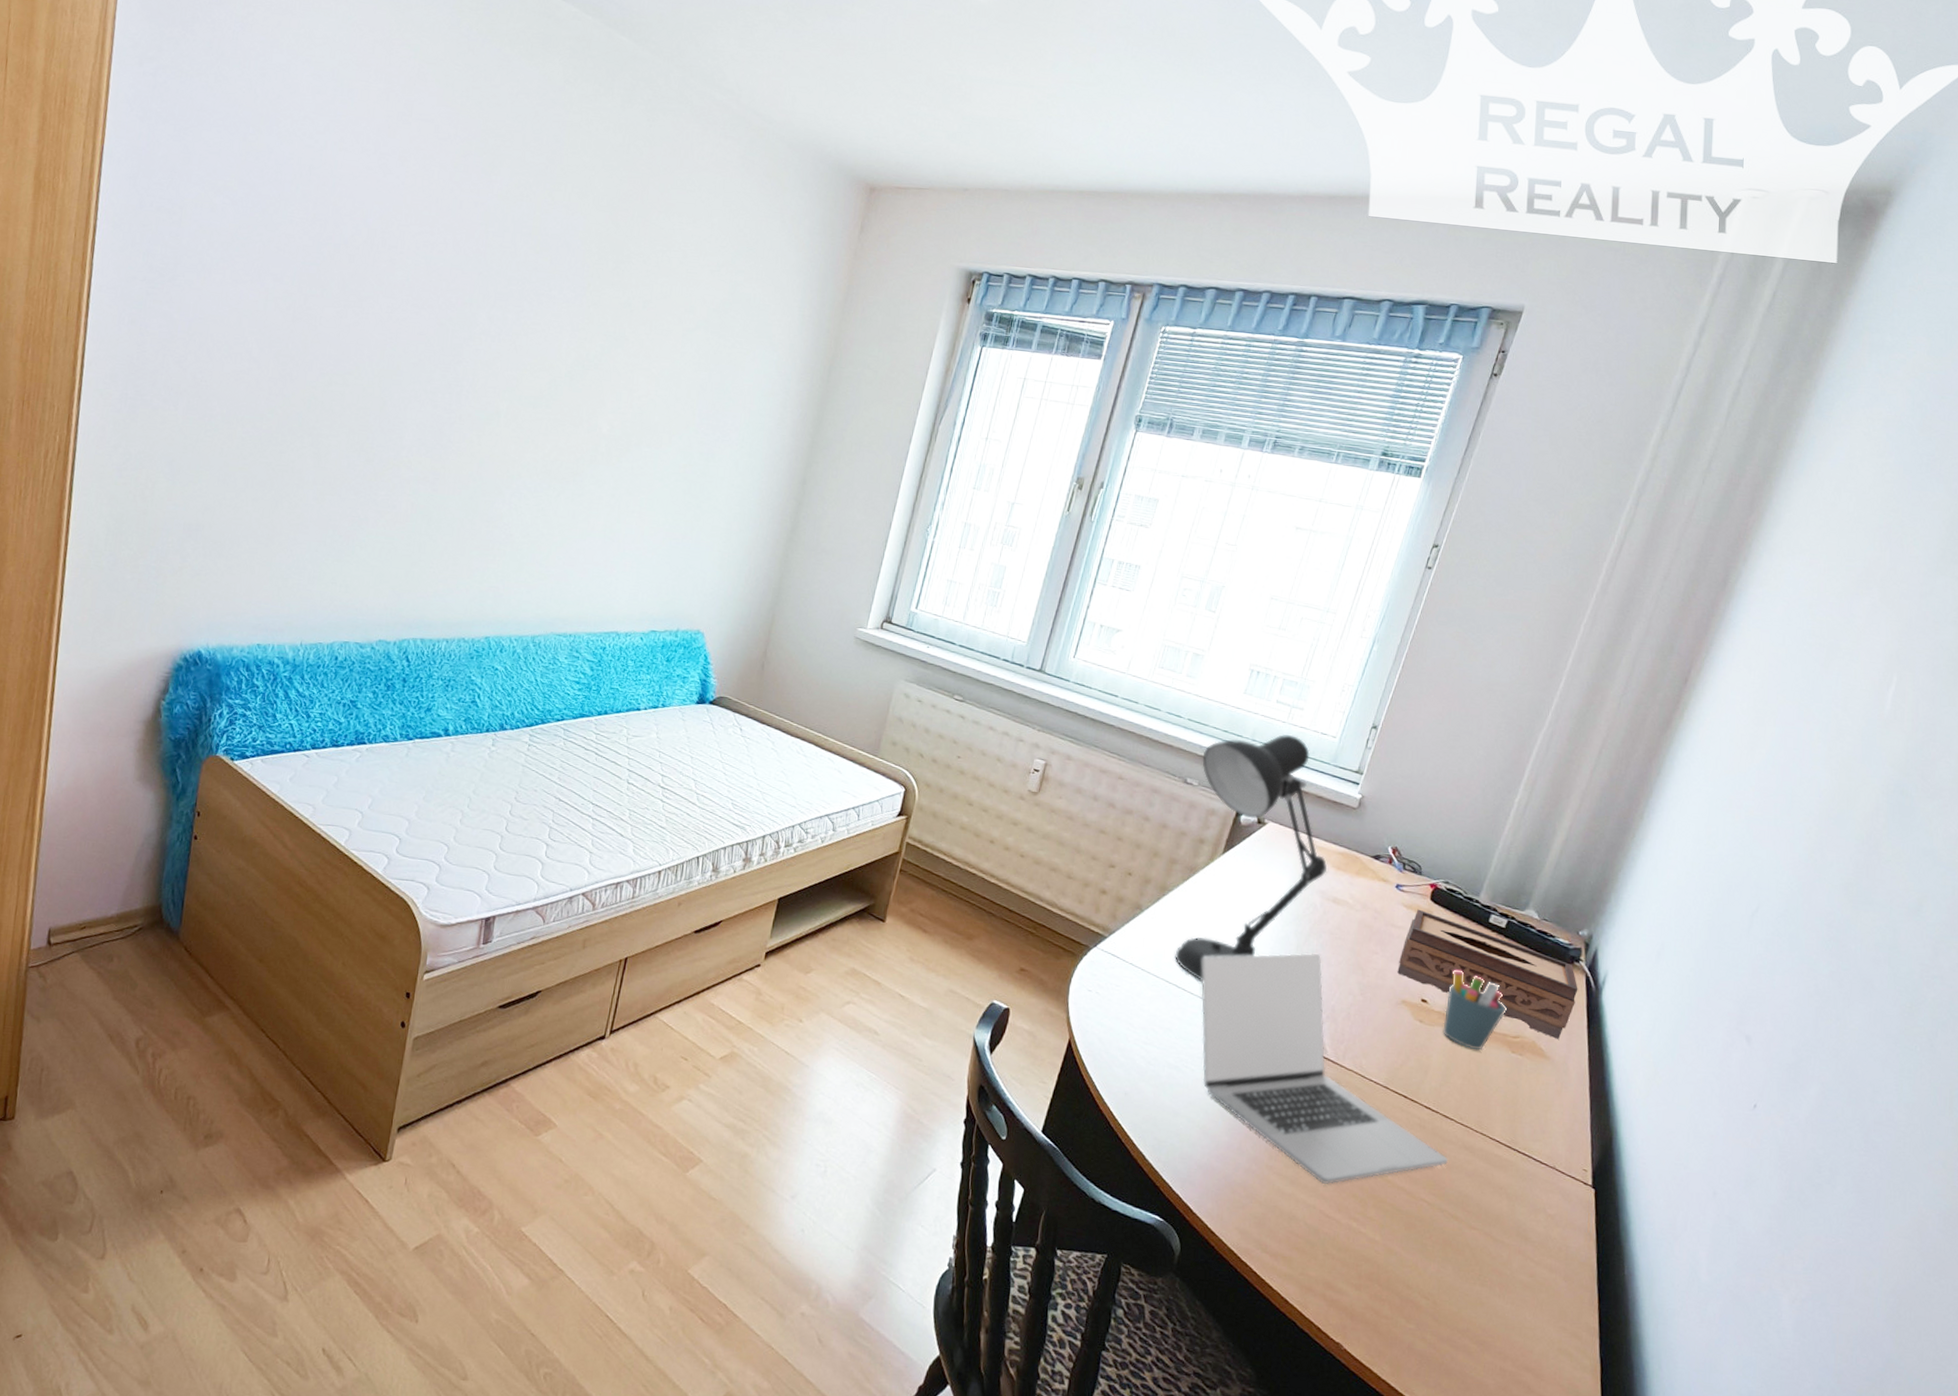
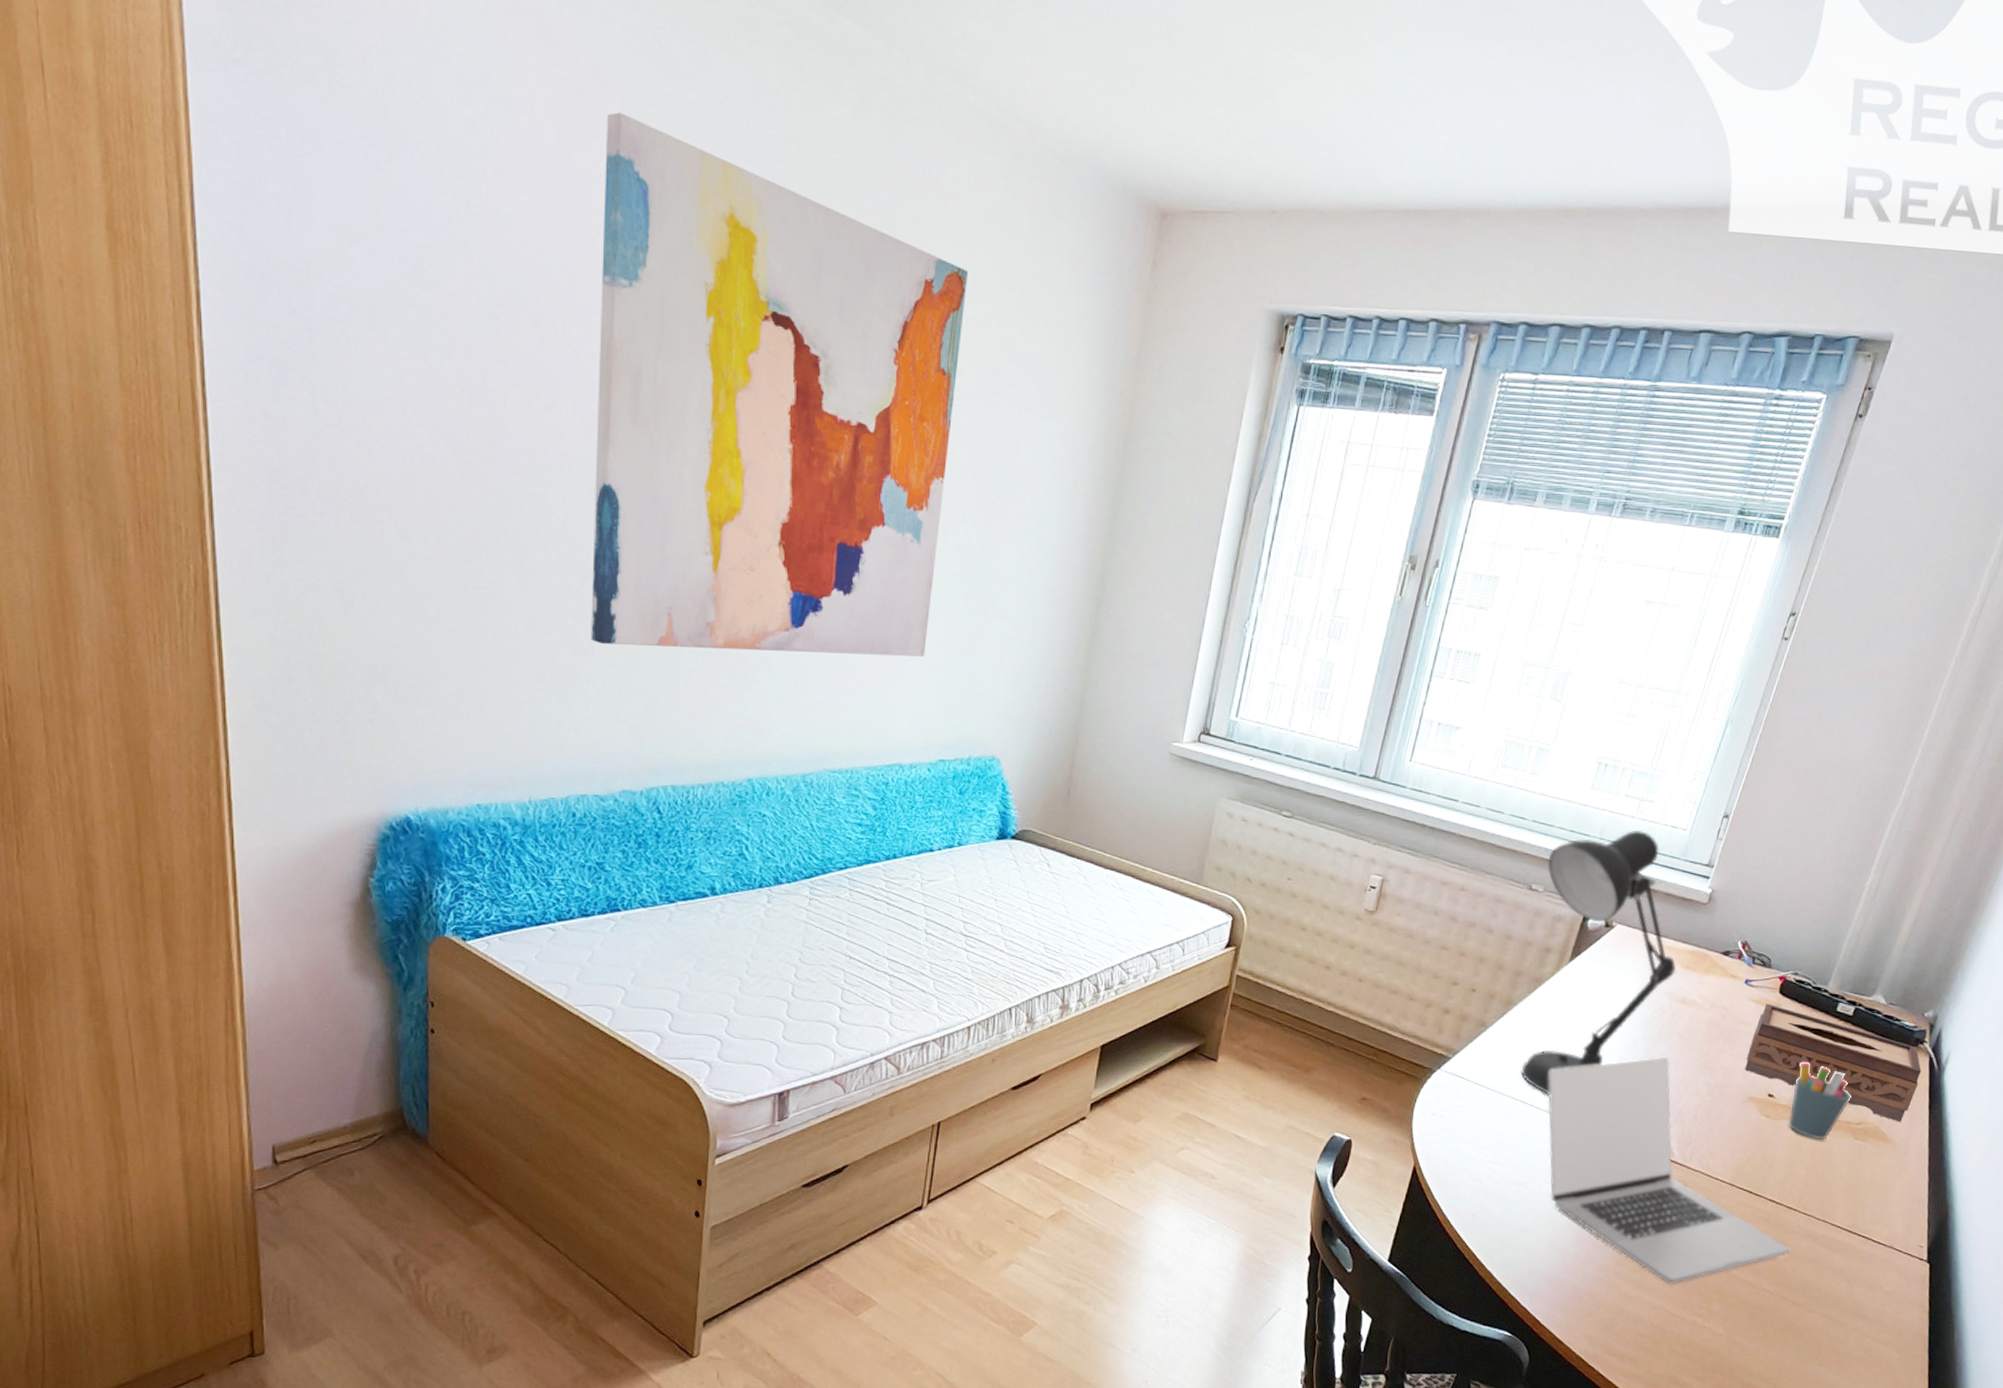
wall art: none [367,101,706,541] -> present [591,112,969,657]

